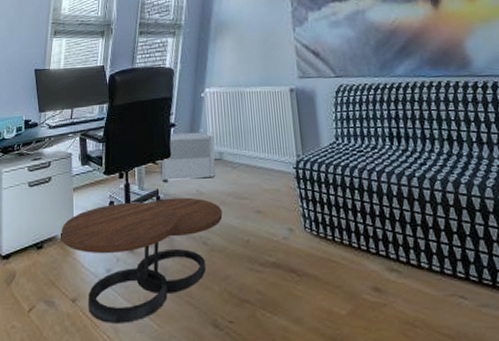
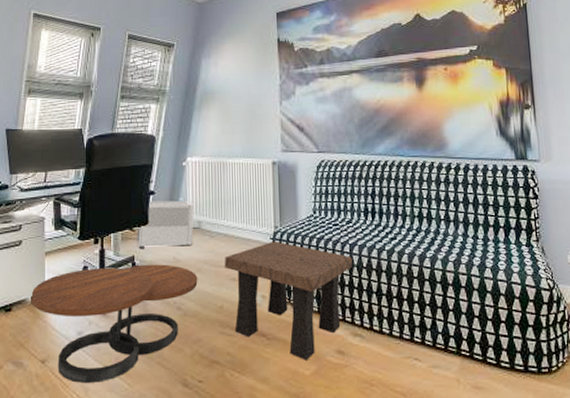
side table: none [248,170,382,299] -> present [225,241,353,360]

